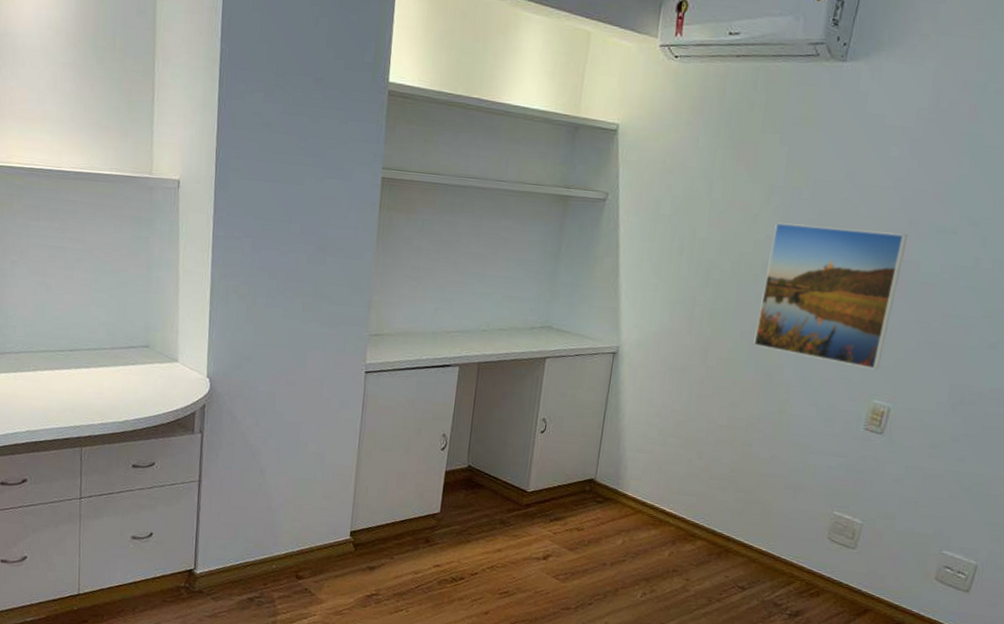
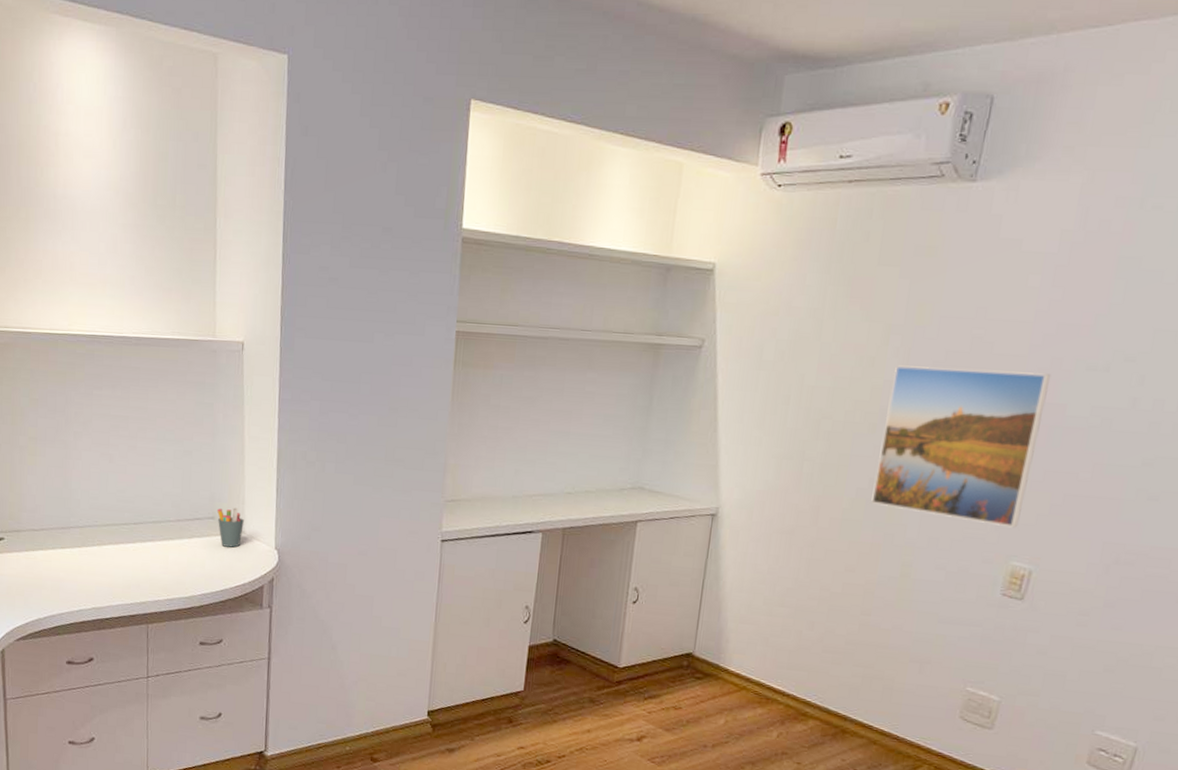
pen holder: none [150,337,177,375] -> present [216,507,244,548]

